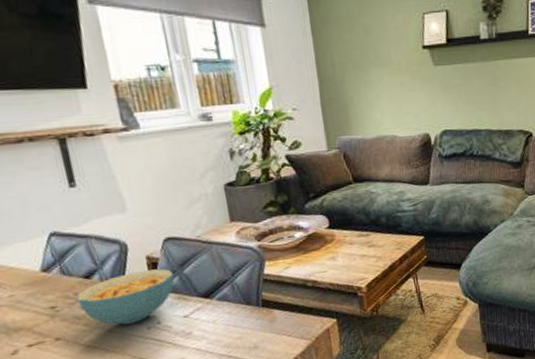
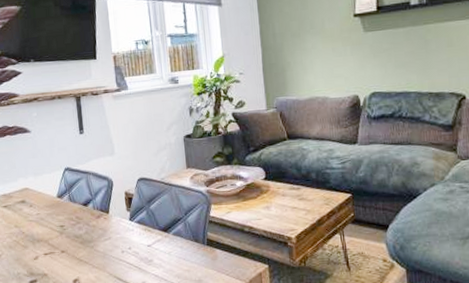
cereal bowl: present [77,268,175,325] -> none [78,203,143,246]

